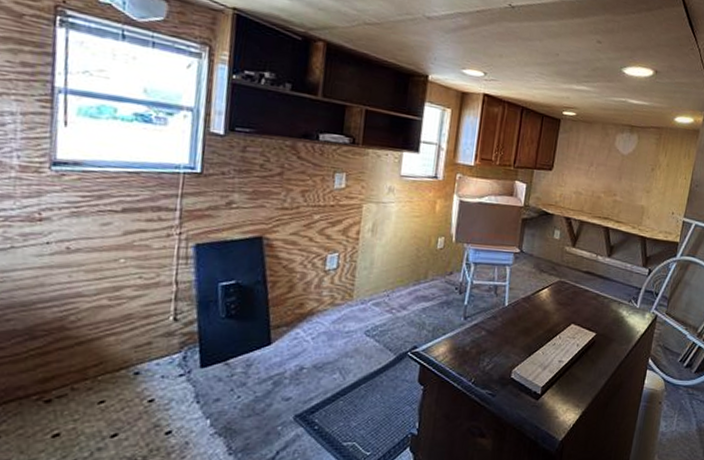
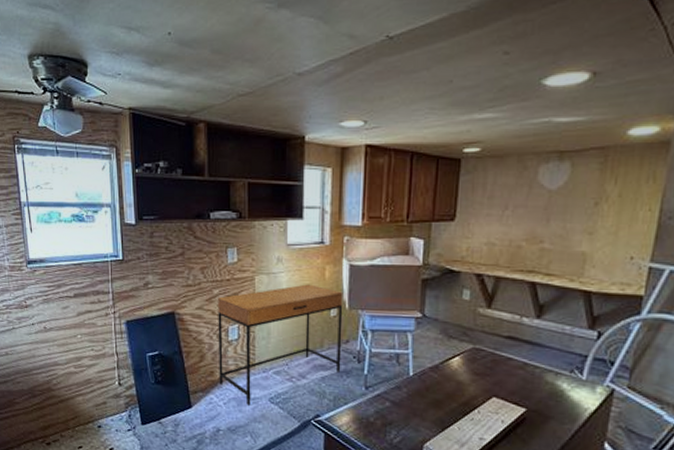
desk: none [308,215,452,340] -> present [218,284,343,406]

